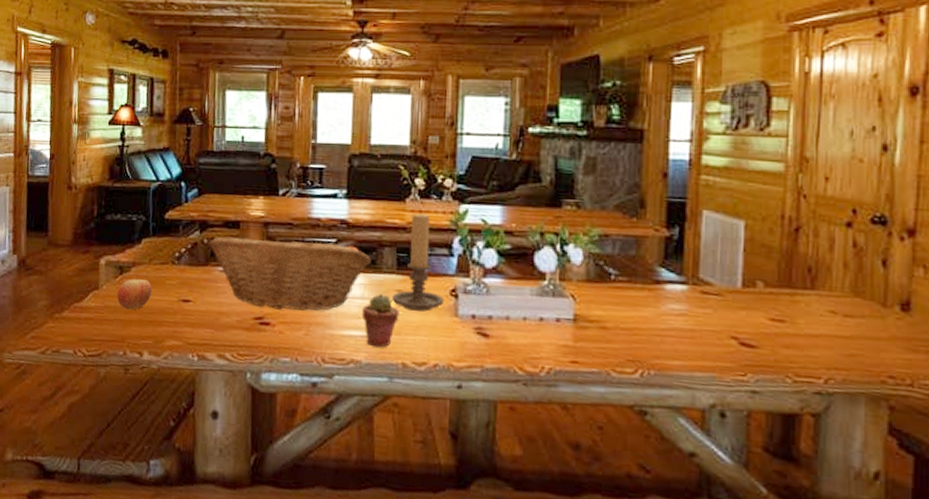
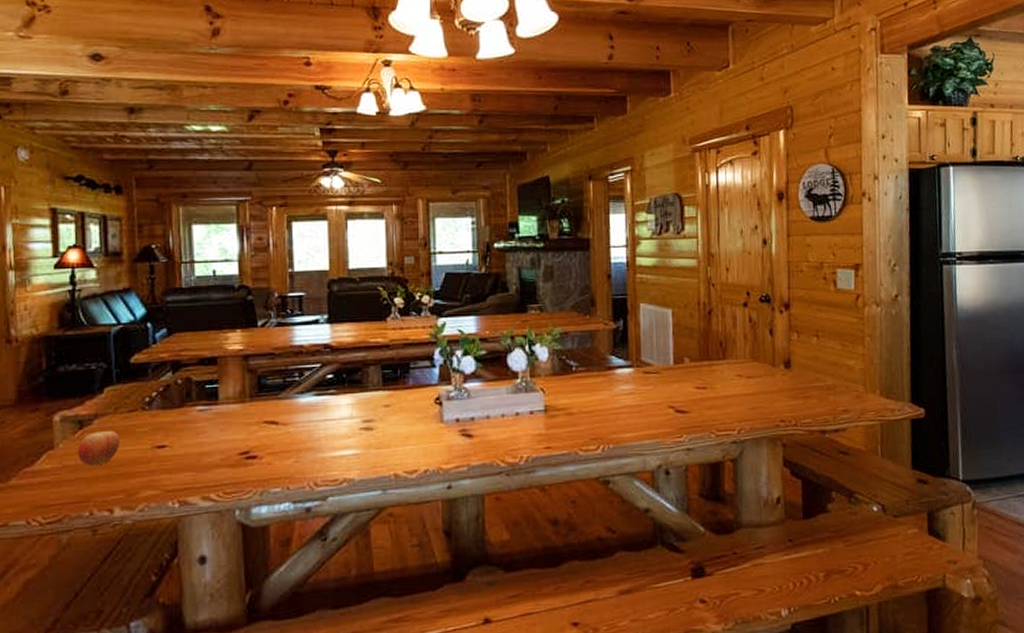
fruit basket: present [208,236,371,311] -> none [183,365,357,441]
potted succulent: present [361,294,399,348] -> none [351,411,388,463]
candle holder: present [392,212,443,312] -> none [381,329,429,423]

